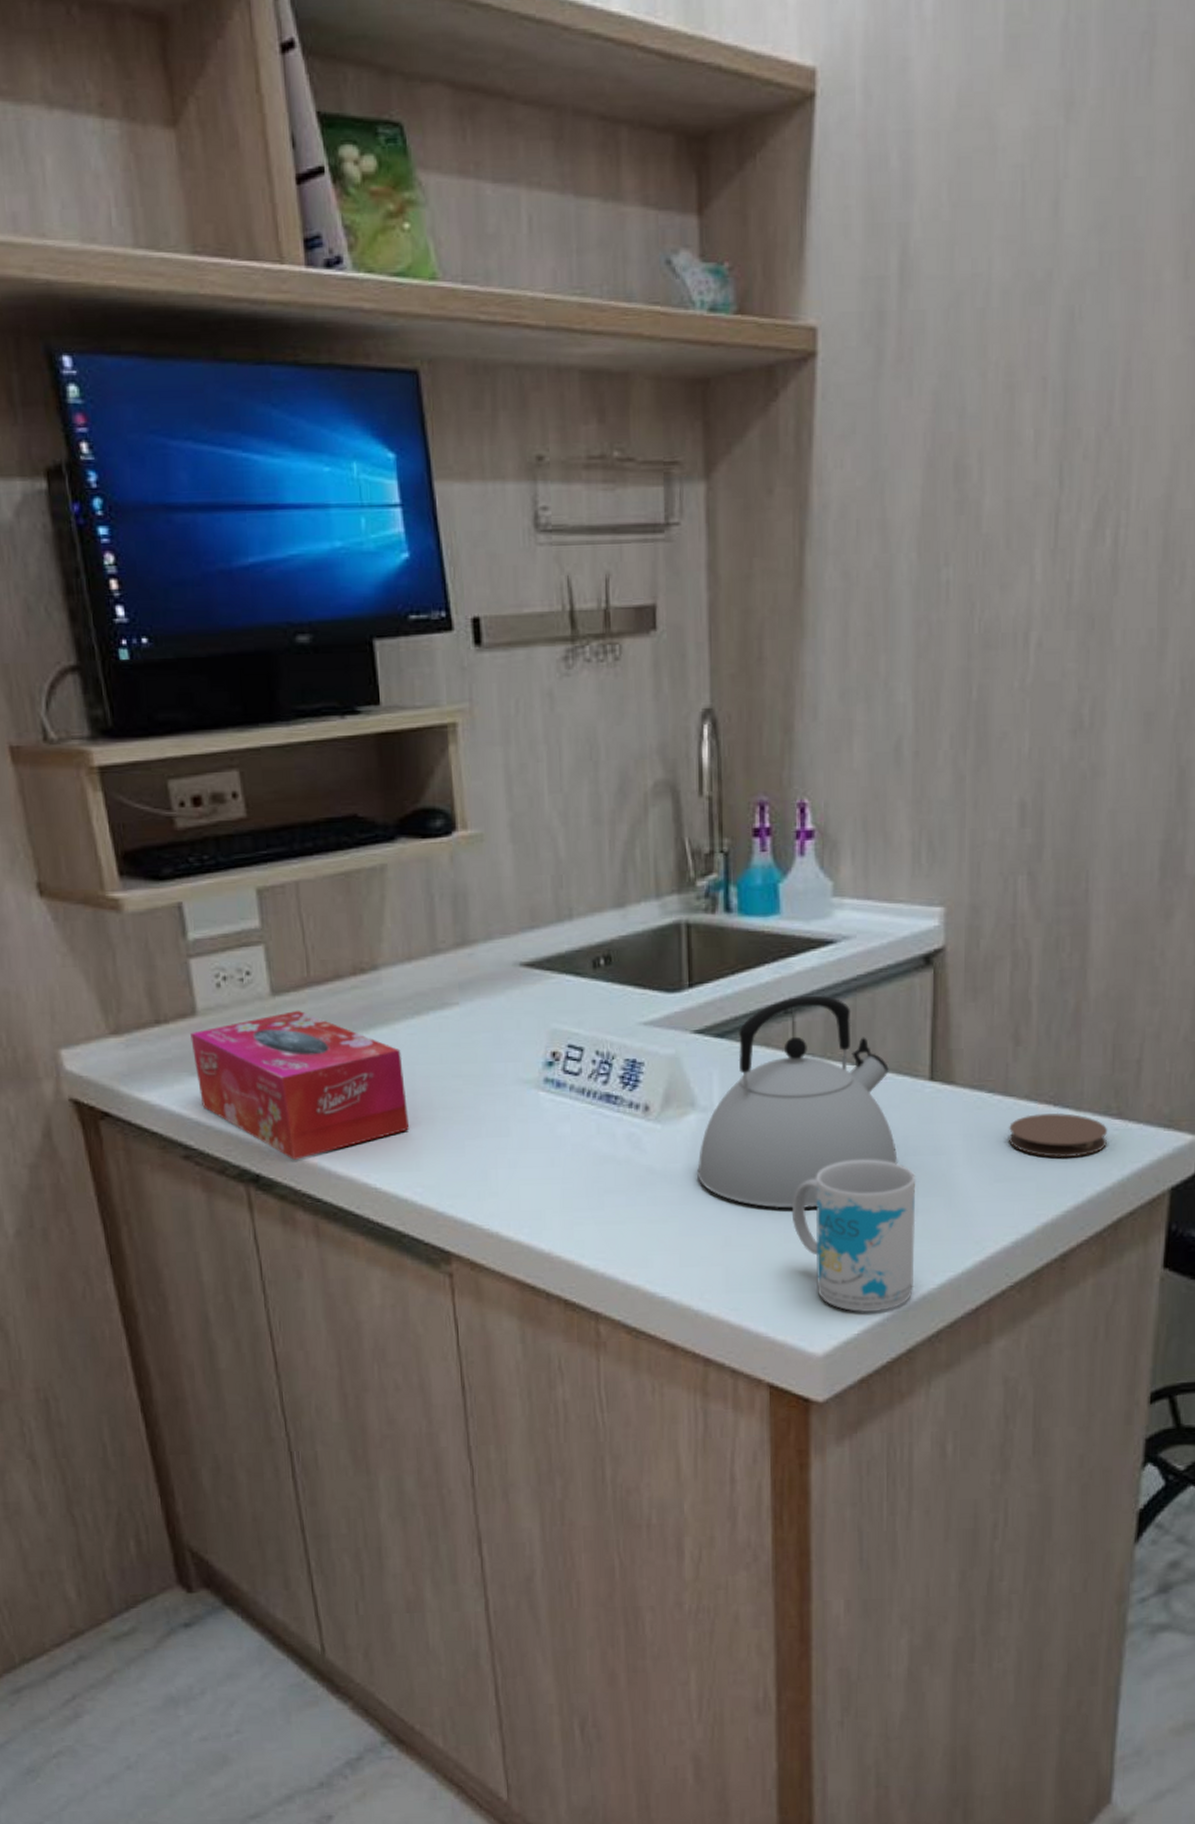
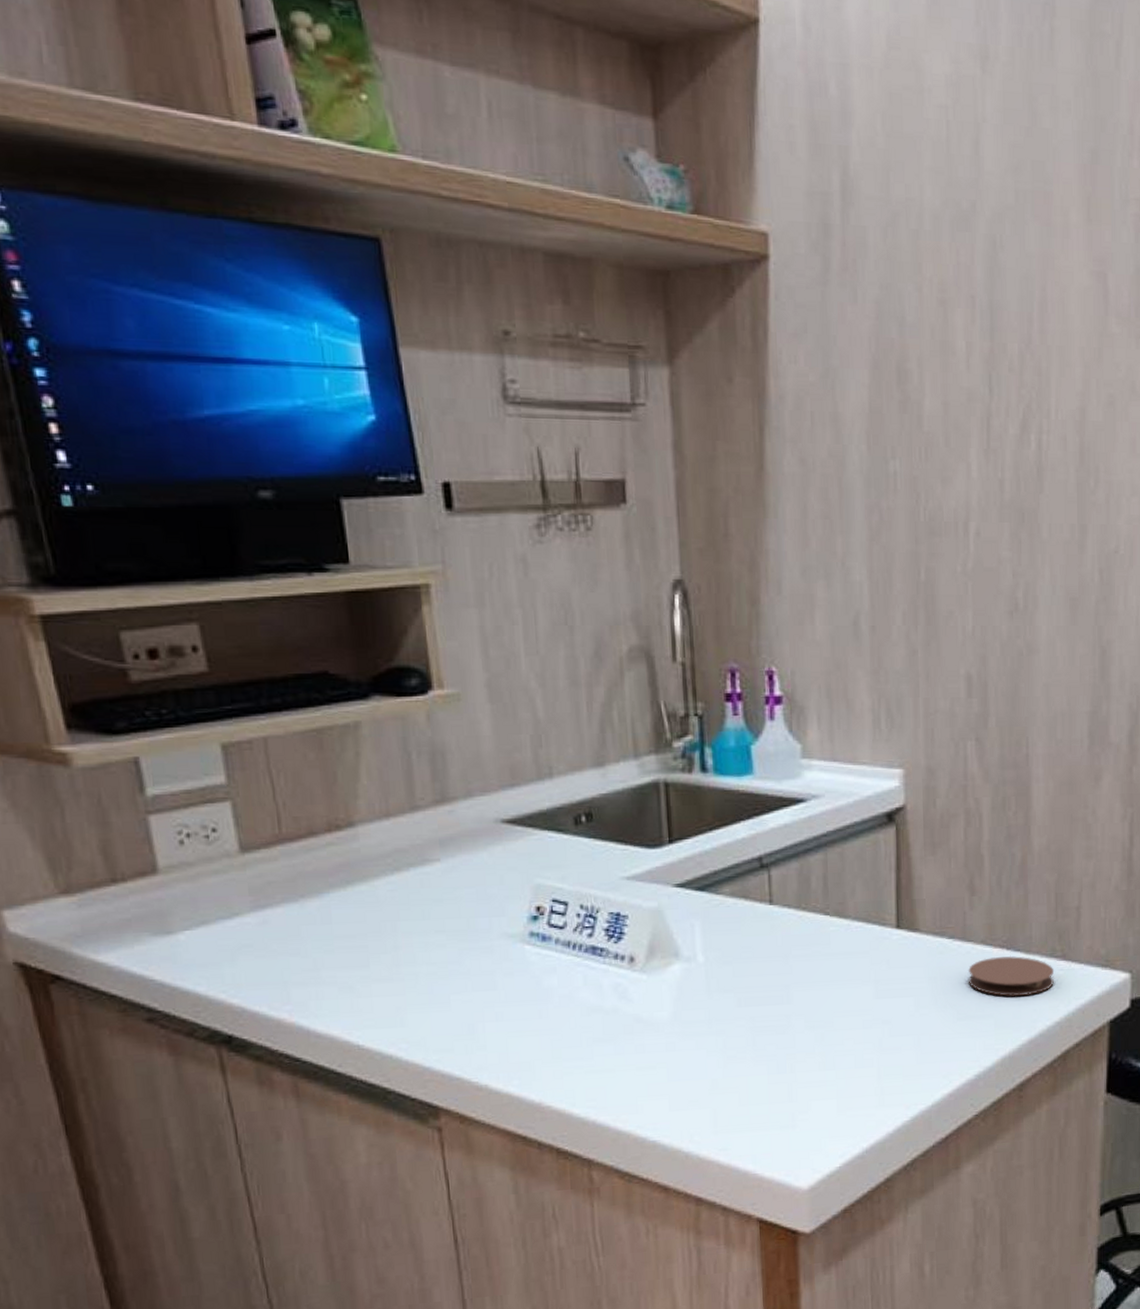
tissue box: present [190,1010,410,1160] -> none [151,867,393,1020]
kettle: present [697,995,898,1209] -> none [683,850,870,1052]
mug: present [791,1159,916,1313] -> none [774,1002,890,1147]

